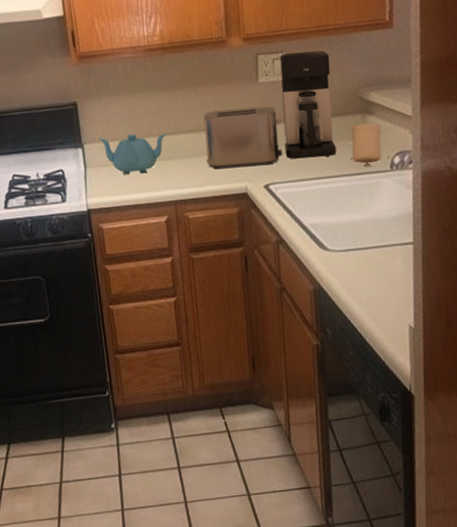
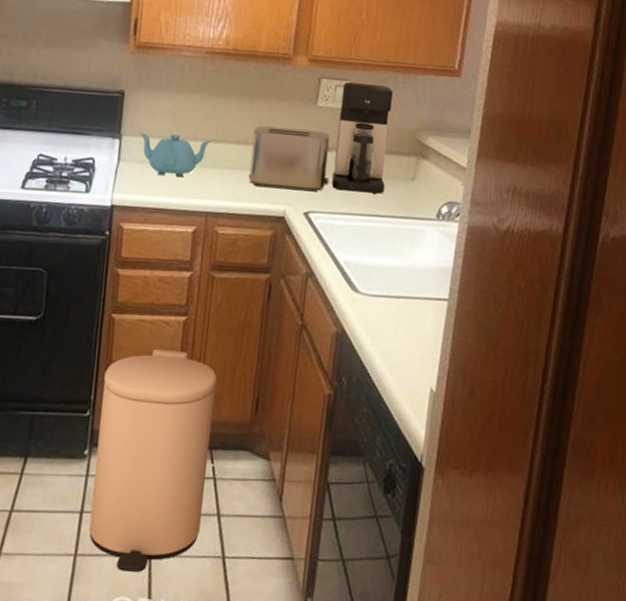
pedal bin: none [114,328,224,518] -> present [89,348,217,572]
canister: present [339,120,394,166] -> none [389,163,445,211]

